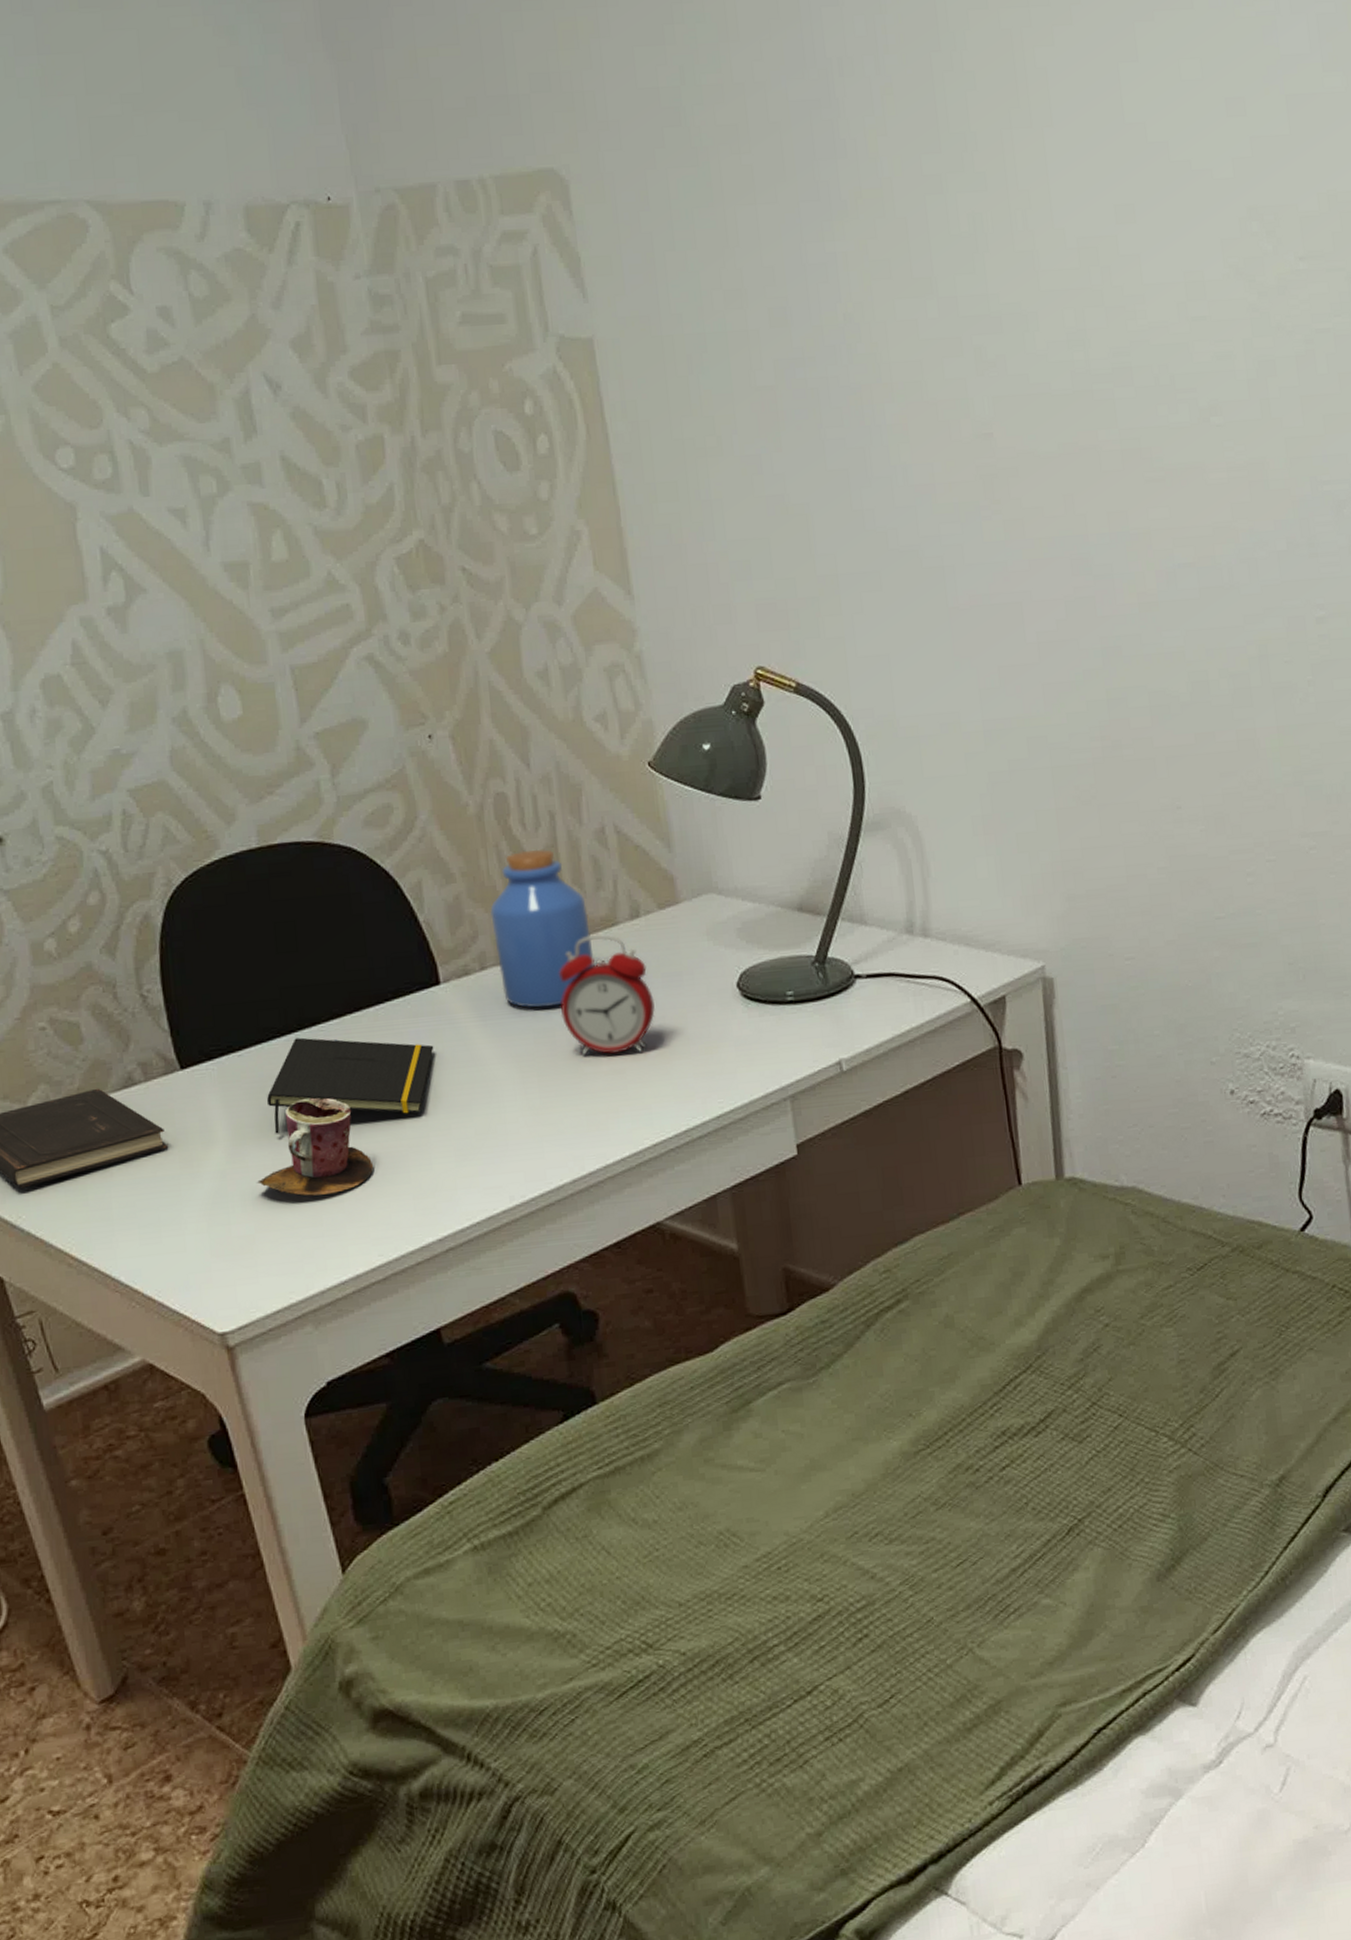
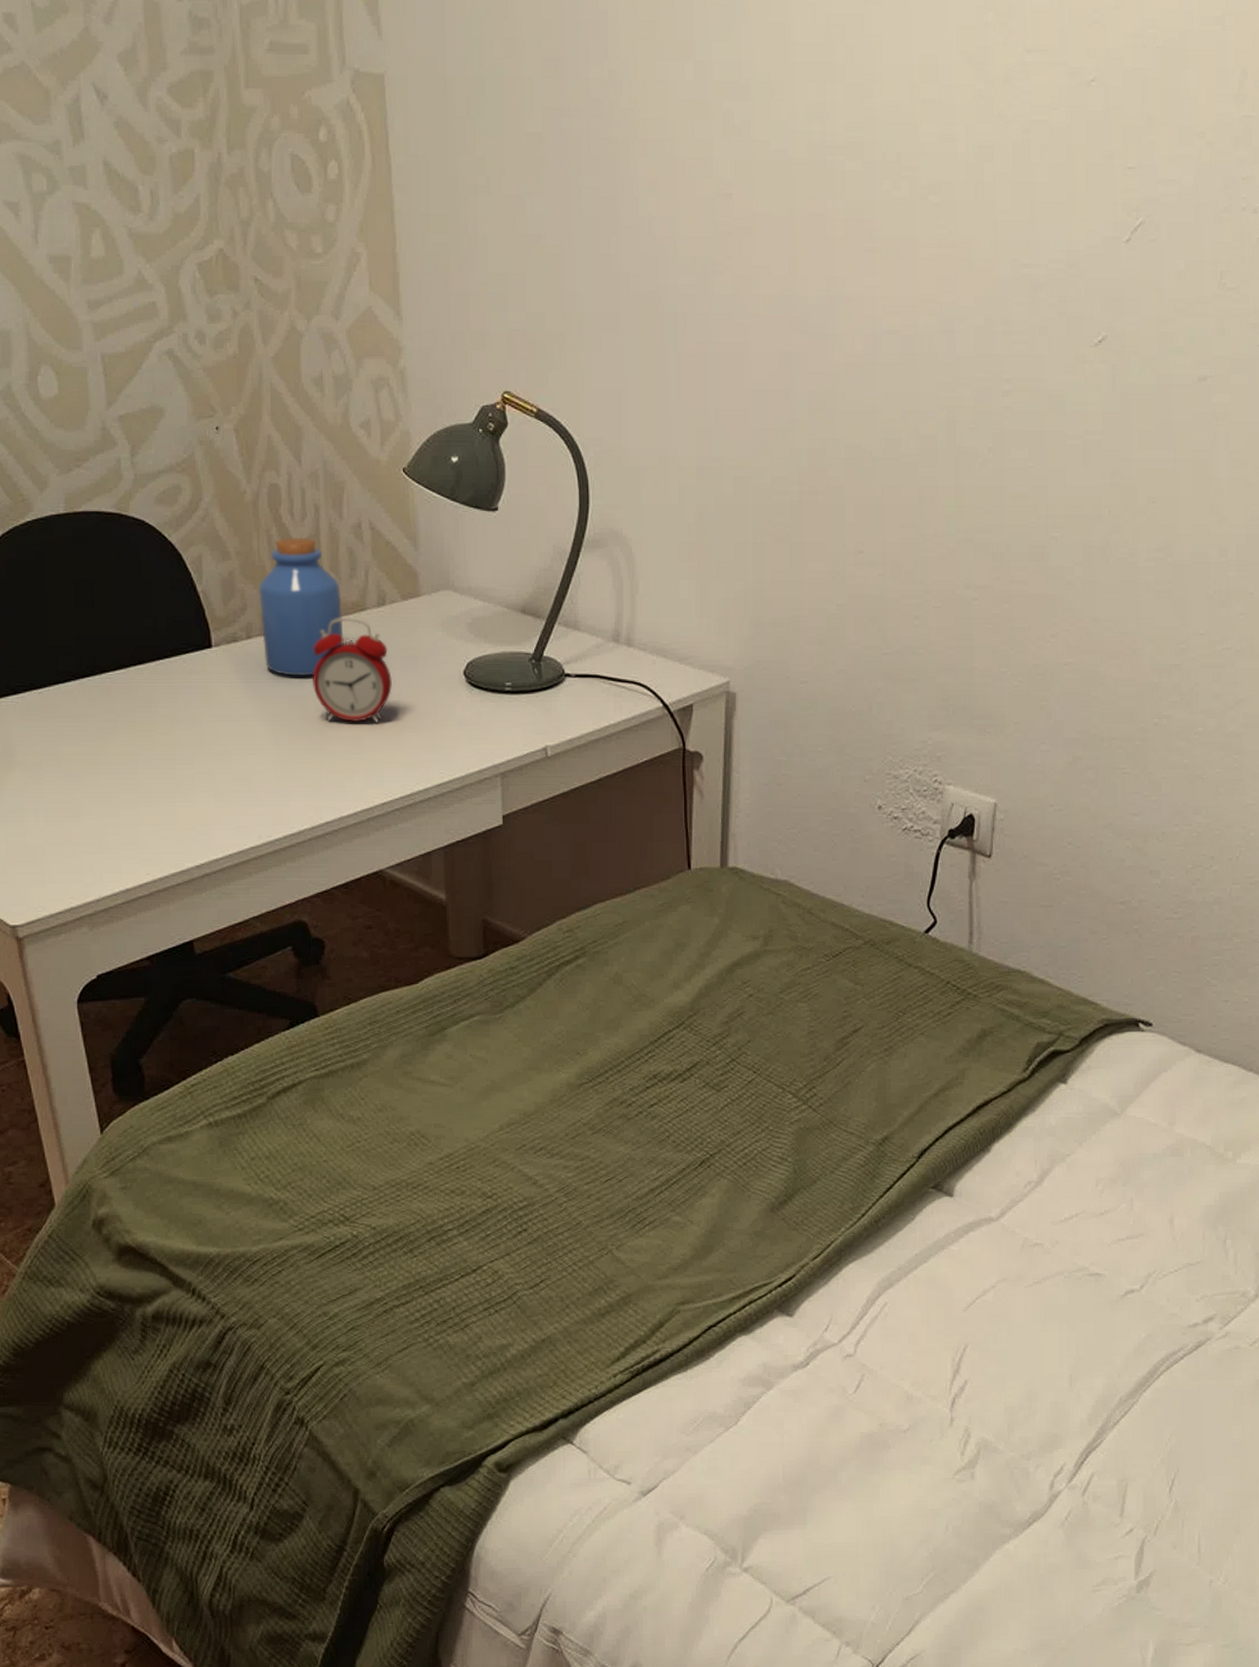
mug: present [256,1098,374,1196] -> none [48,734,147,818]
notepad: present [267,1037,434,1134] -> none [61,682,203,763]

